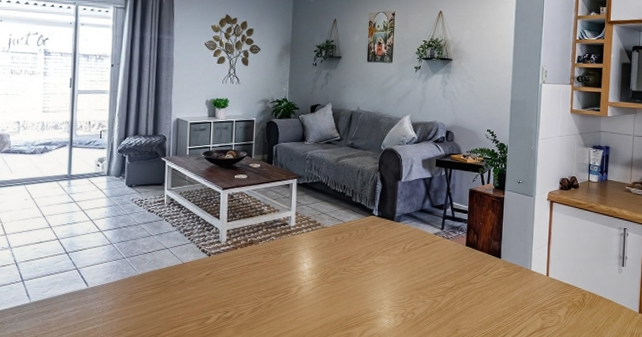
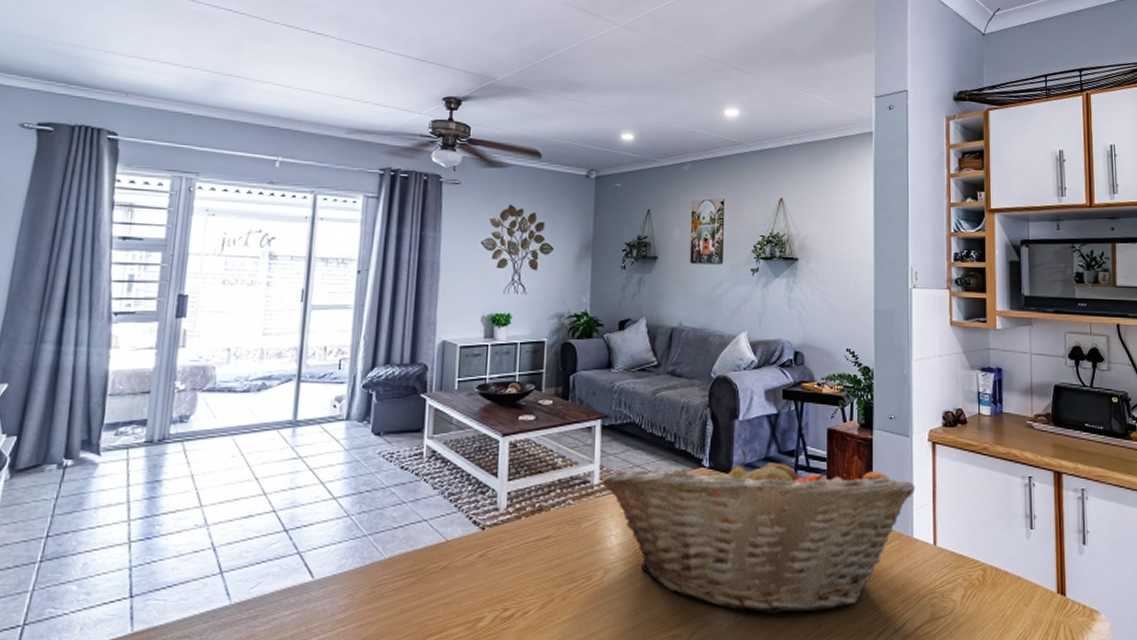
fruit basket: none [297,203,536,322] -> present [602,449,916,615]

